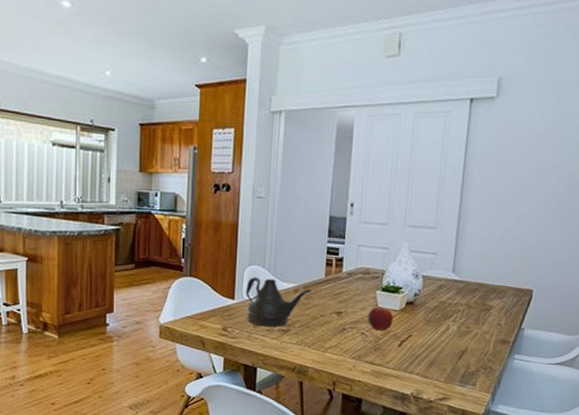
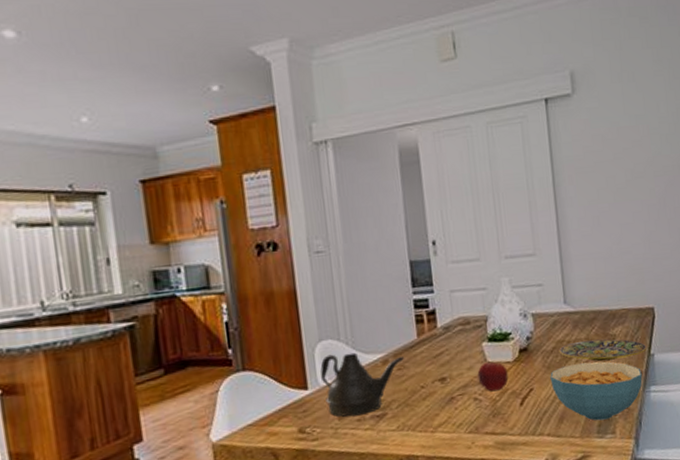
cereal bowl: none [428,323,510,373] -> present [550,362,642,421]
plate: none [440,305,520,327] -> present [559,338,648,362]

